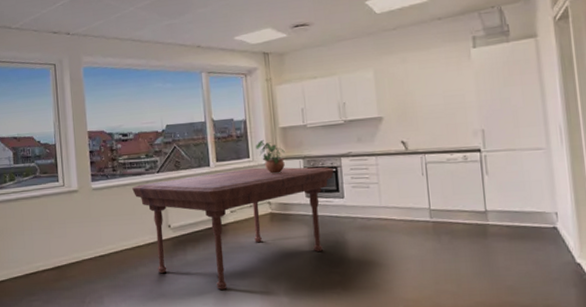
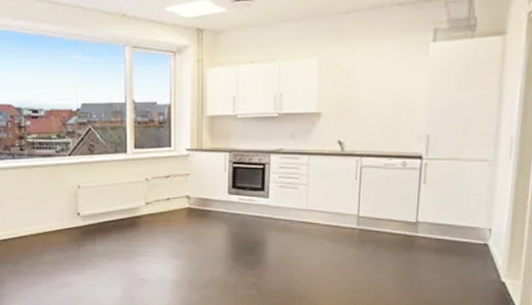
dining table: present [132,167,334,290] -> none [40,158,261,283]
potted plant: present [255,140,285,174] -> none [178,129,210,166]

